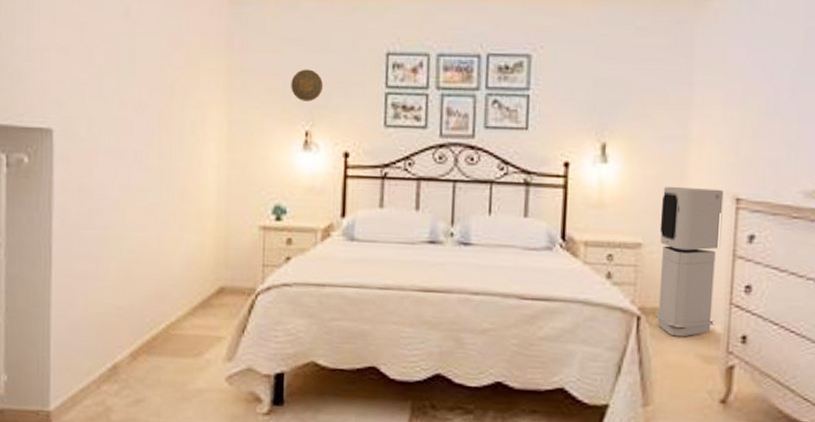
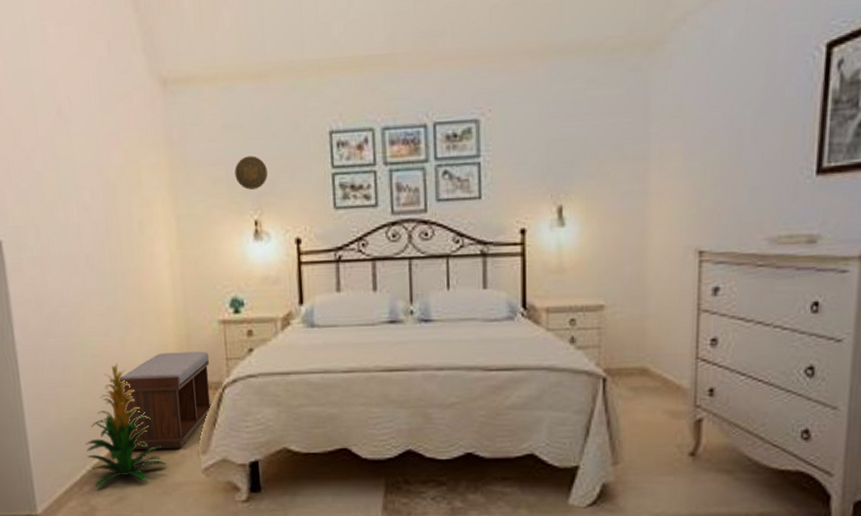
indoor plant: none [108,260,190,387] -> present [85,363,166,487]
bench: none [151,254,246,353] -> present [119,351,213,450]
air purifier: present [655,187,724,337] -> none [620,243,686,395]

